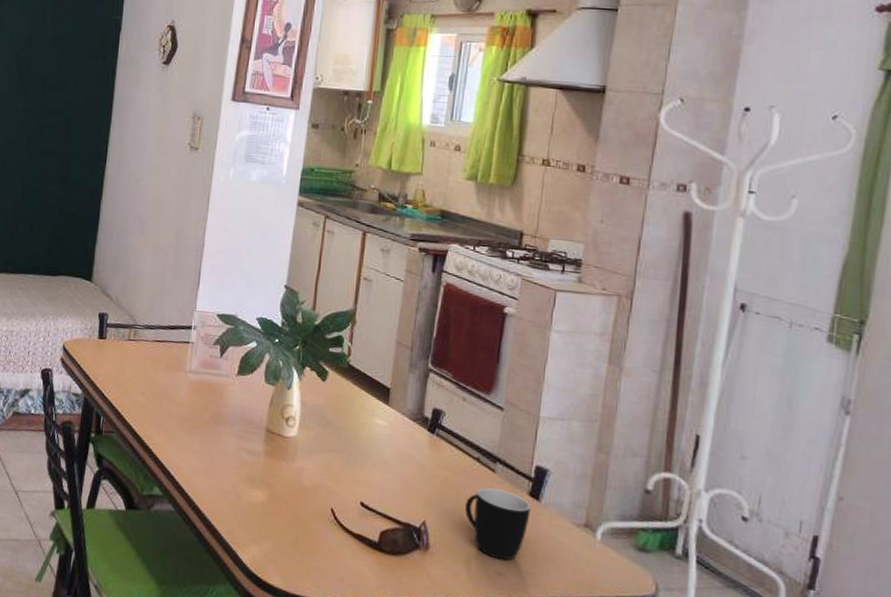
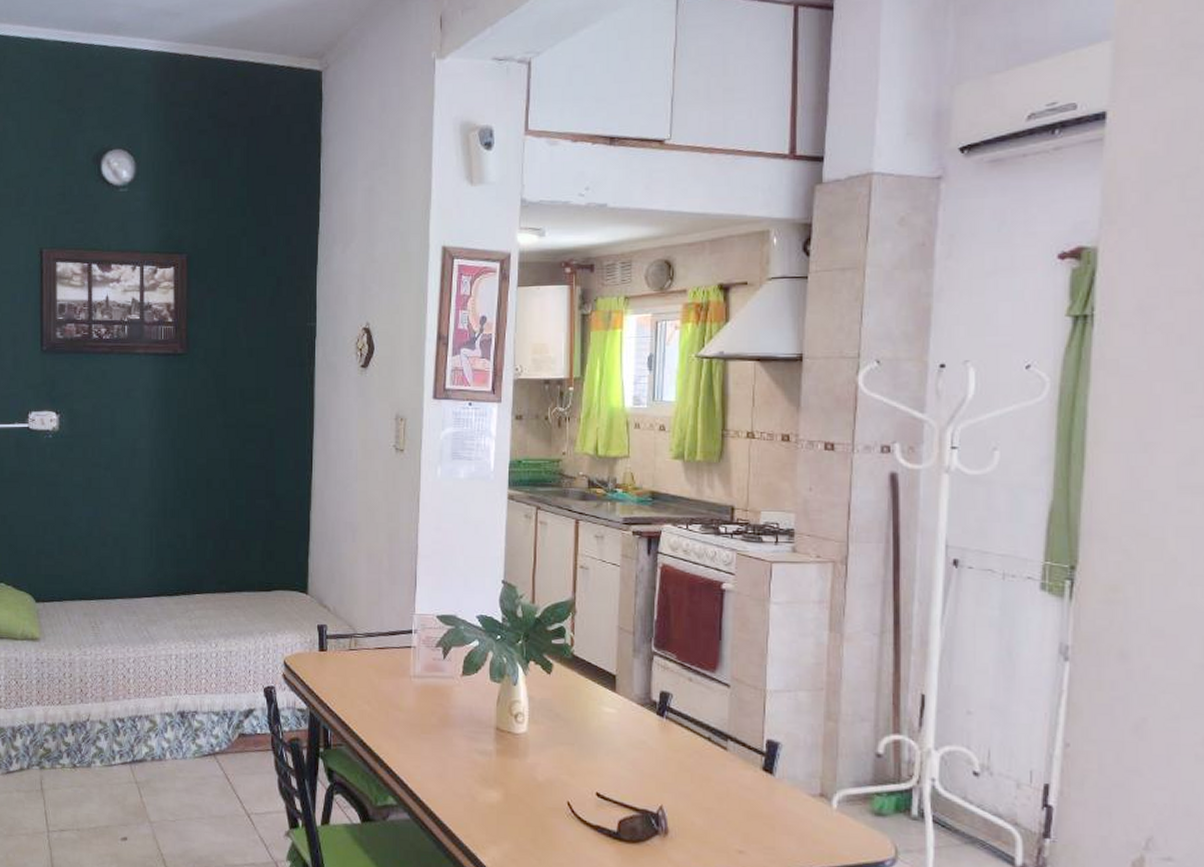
mug: present [464,487,531,561] -> none [700,766,766,838]

